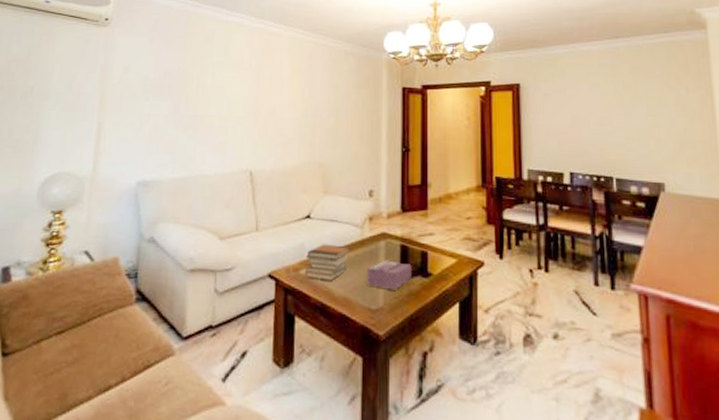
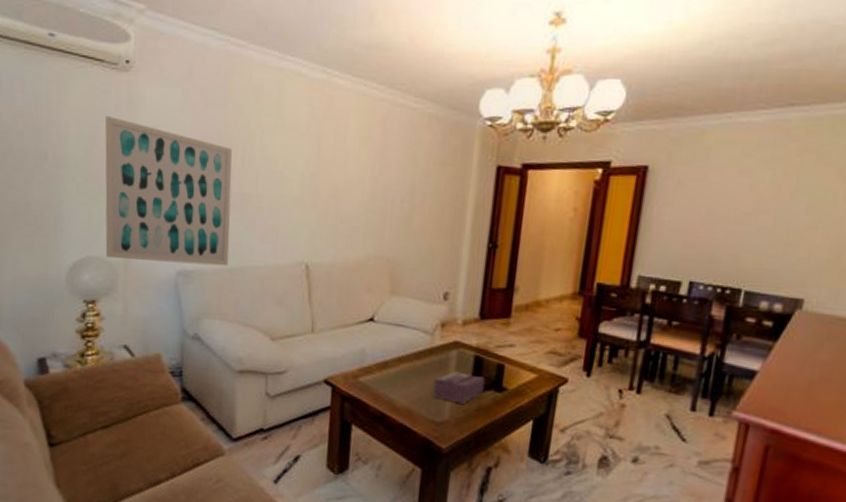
wall art: none [76,58,188,176] -> present [105,115,232,267]
book stack: present [305,244,350,281] -> none [365,350,417,390]

